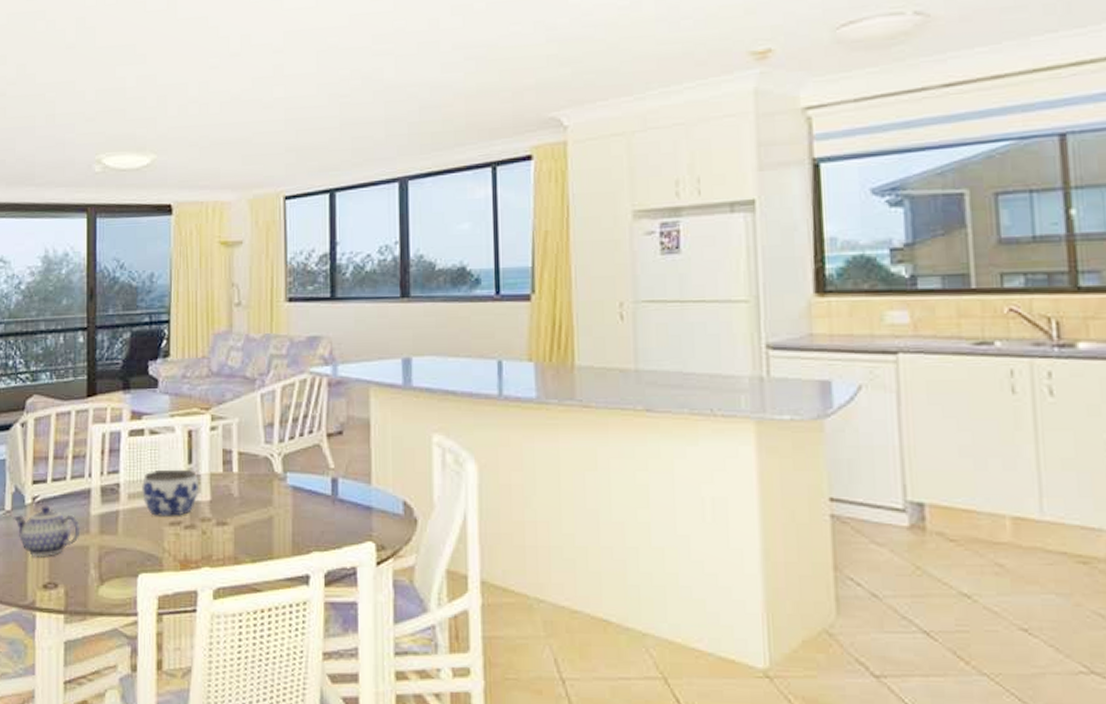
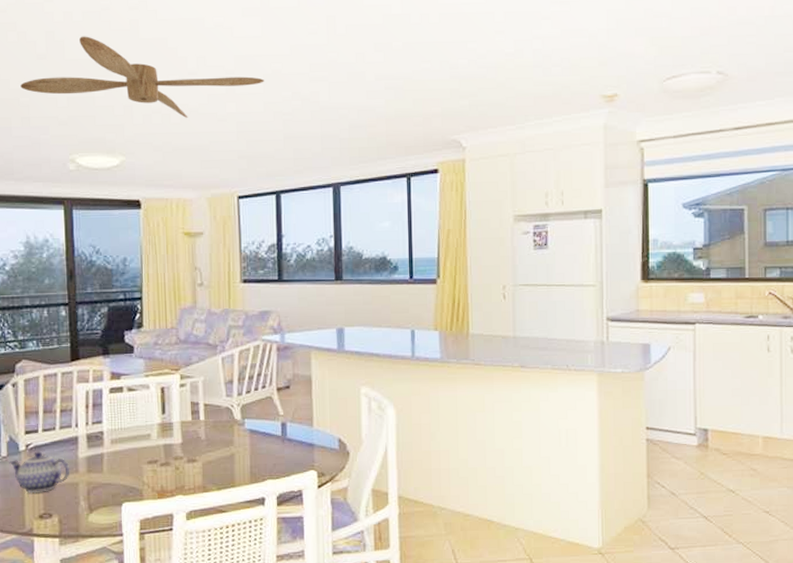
ceiling fan: none [47,20,318,107] -> present [20,36,264,118]
jar: present [142,469,198,516] -> none [123,418,171,457]

